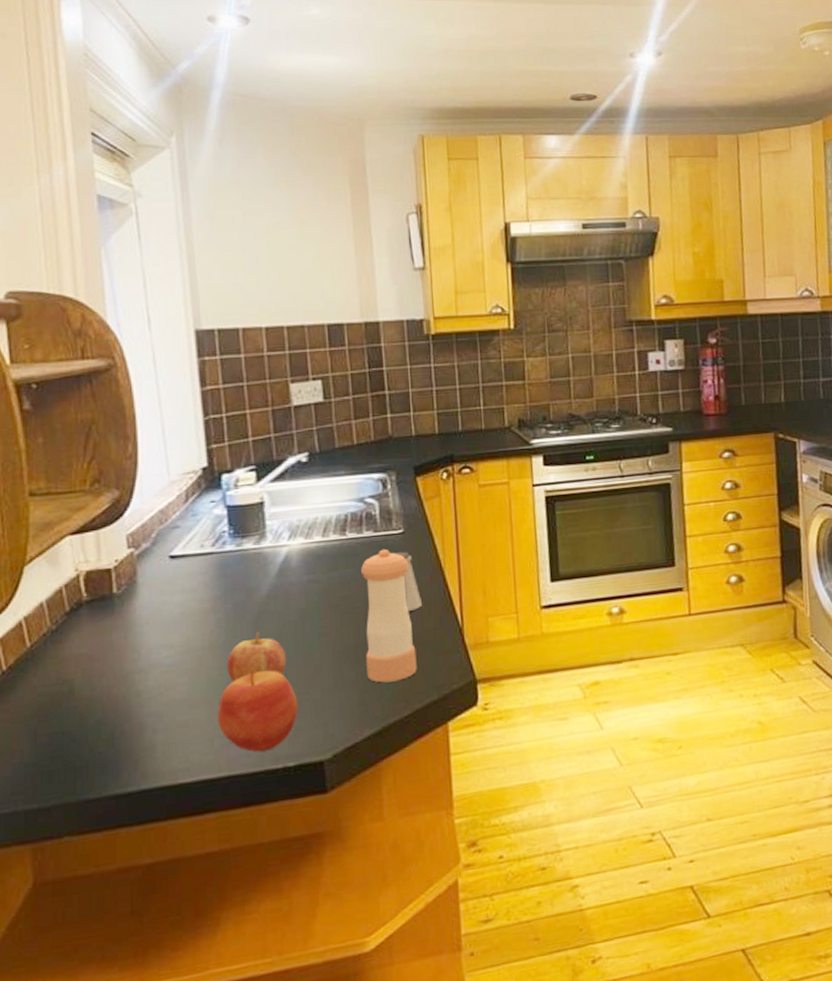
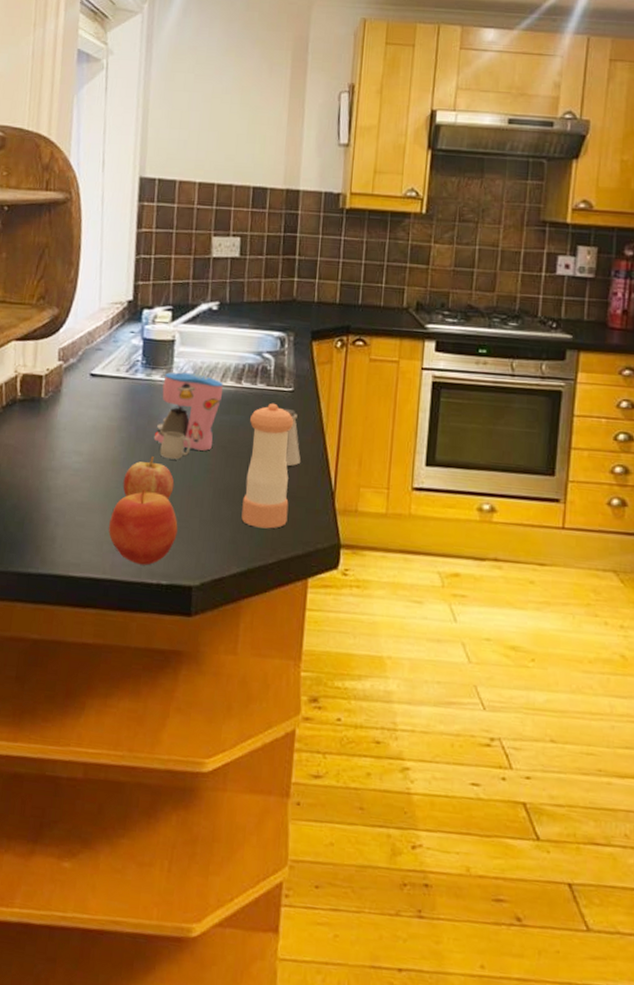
coffee maker: none [255,533,327,631] -> present [153,372,224,460]

